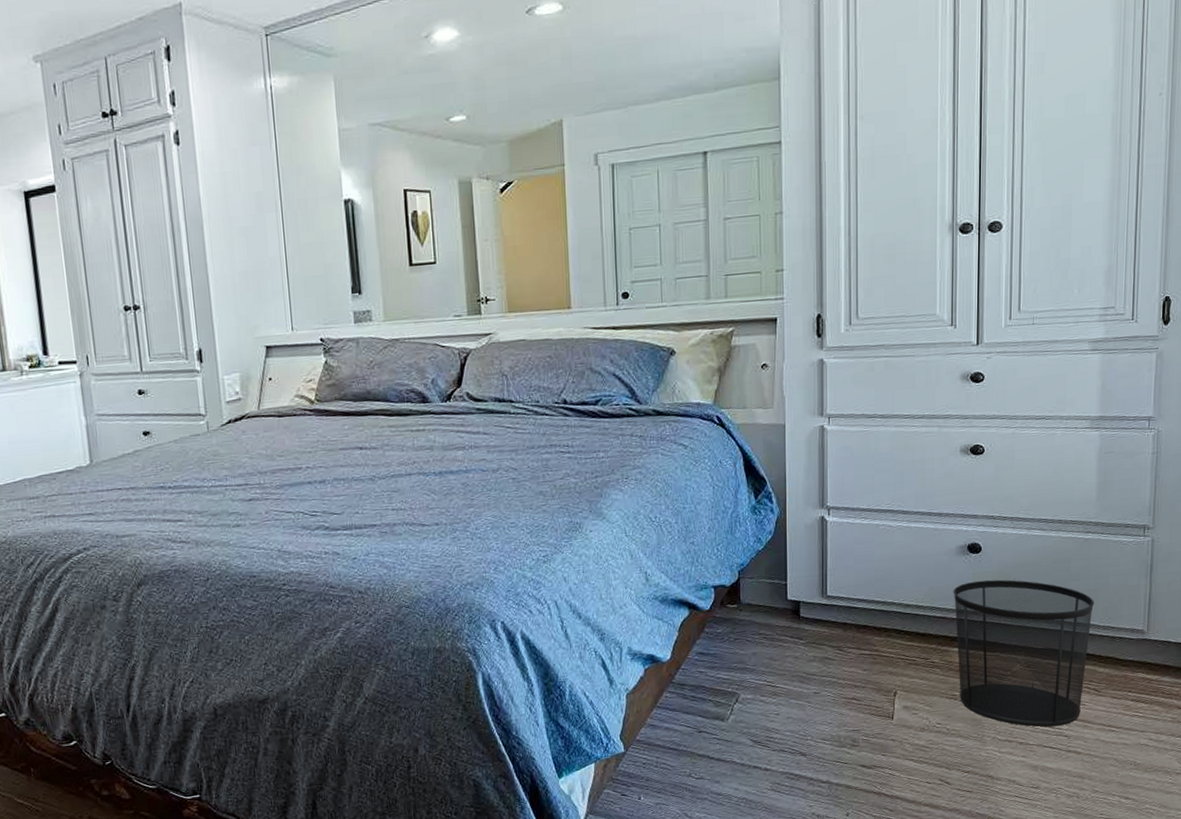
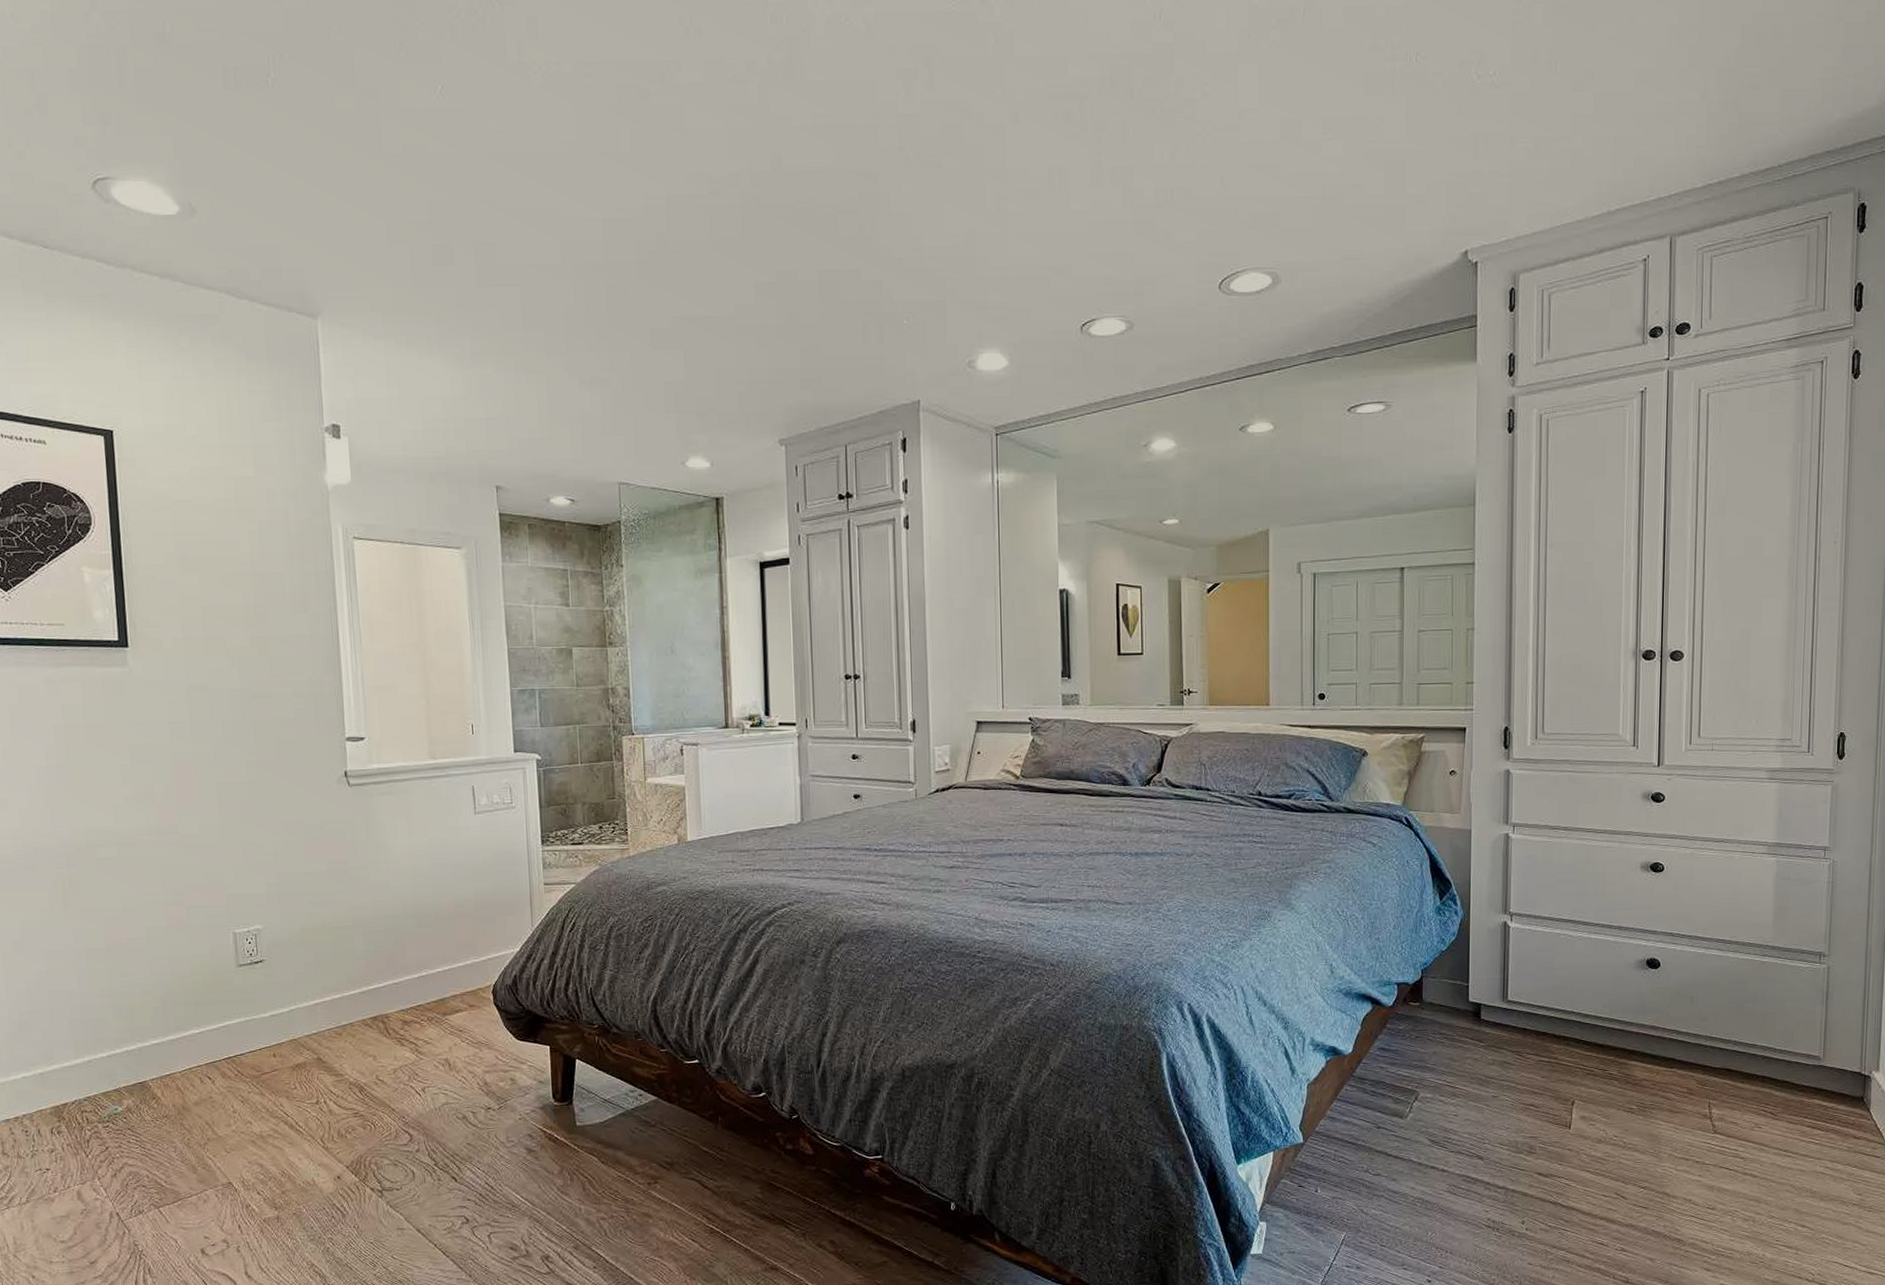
waste bin: present [953,579,1095,727] -> none [1631,995,1772,1147]

